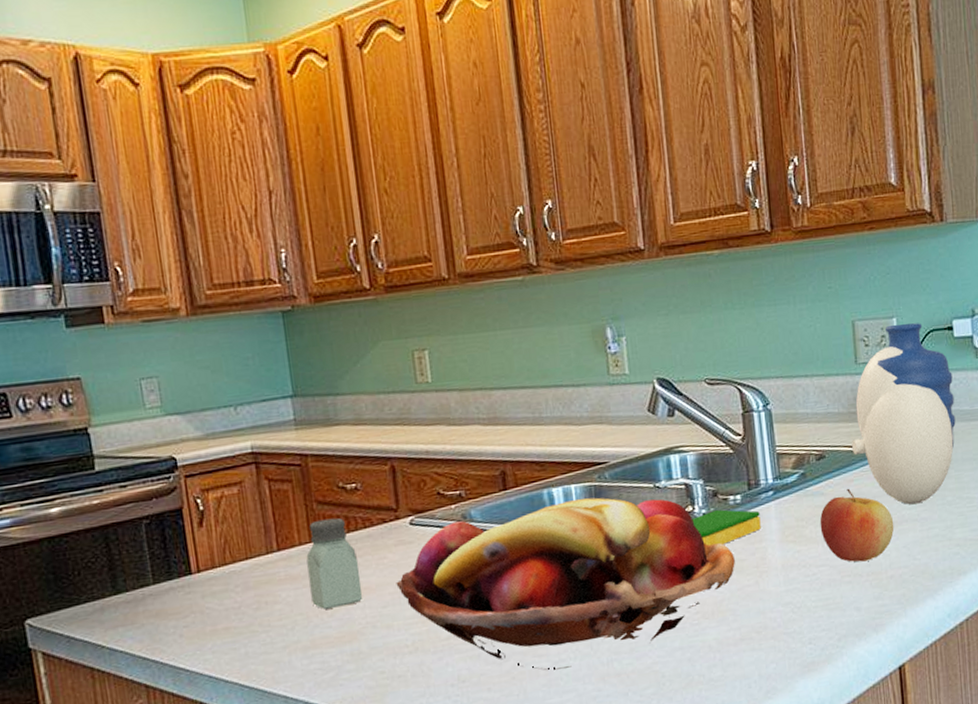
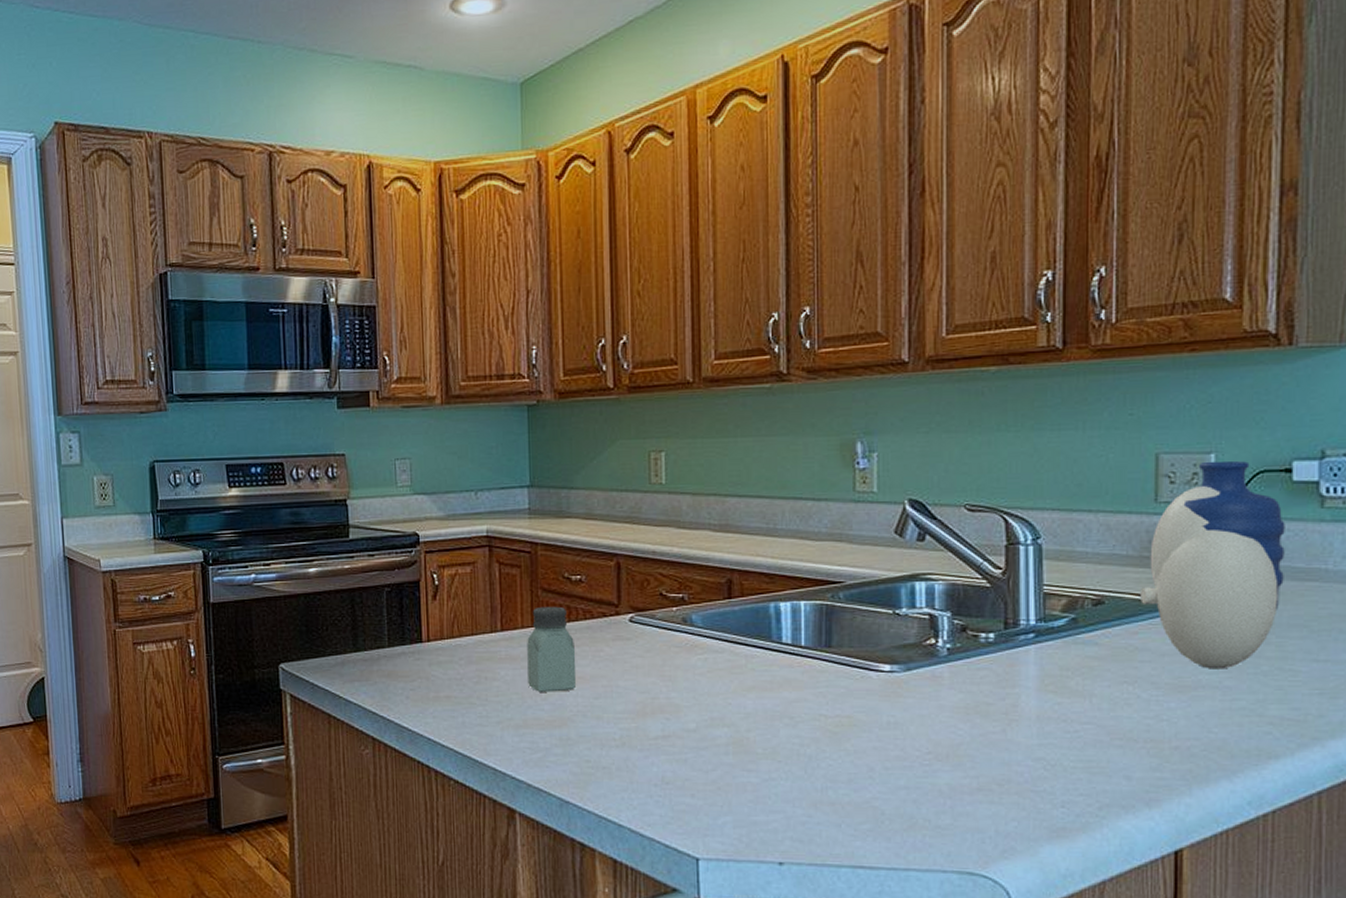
fruit basket: present [396,497,735,670] -> none [610,617,980,788]
dish sponge: present [692,509,761,546] -> none [934,647,1016,684]
apple: present [819,488,894,562] -> none [1089,641,1186,726]

